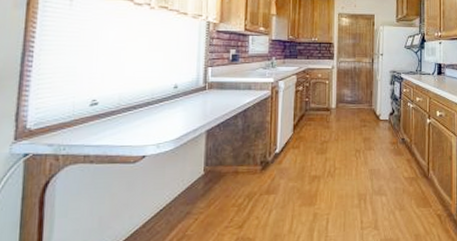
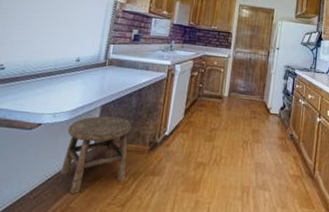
stool: none [173,140,241,223] -> present [61,116,132,195]

